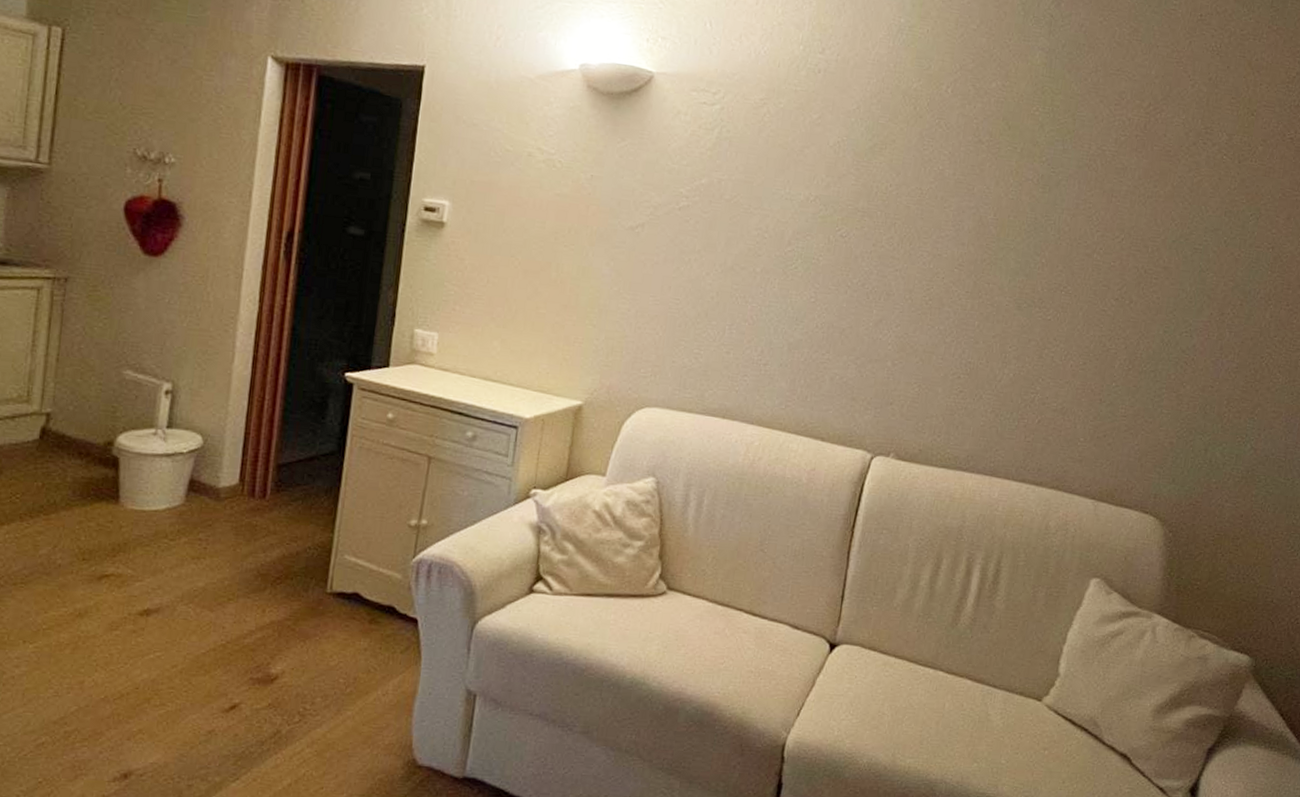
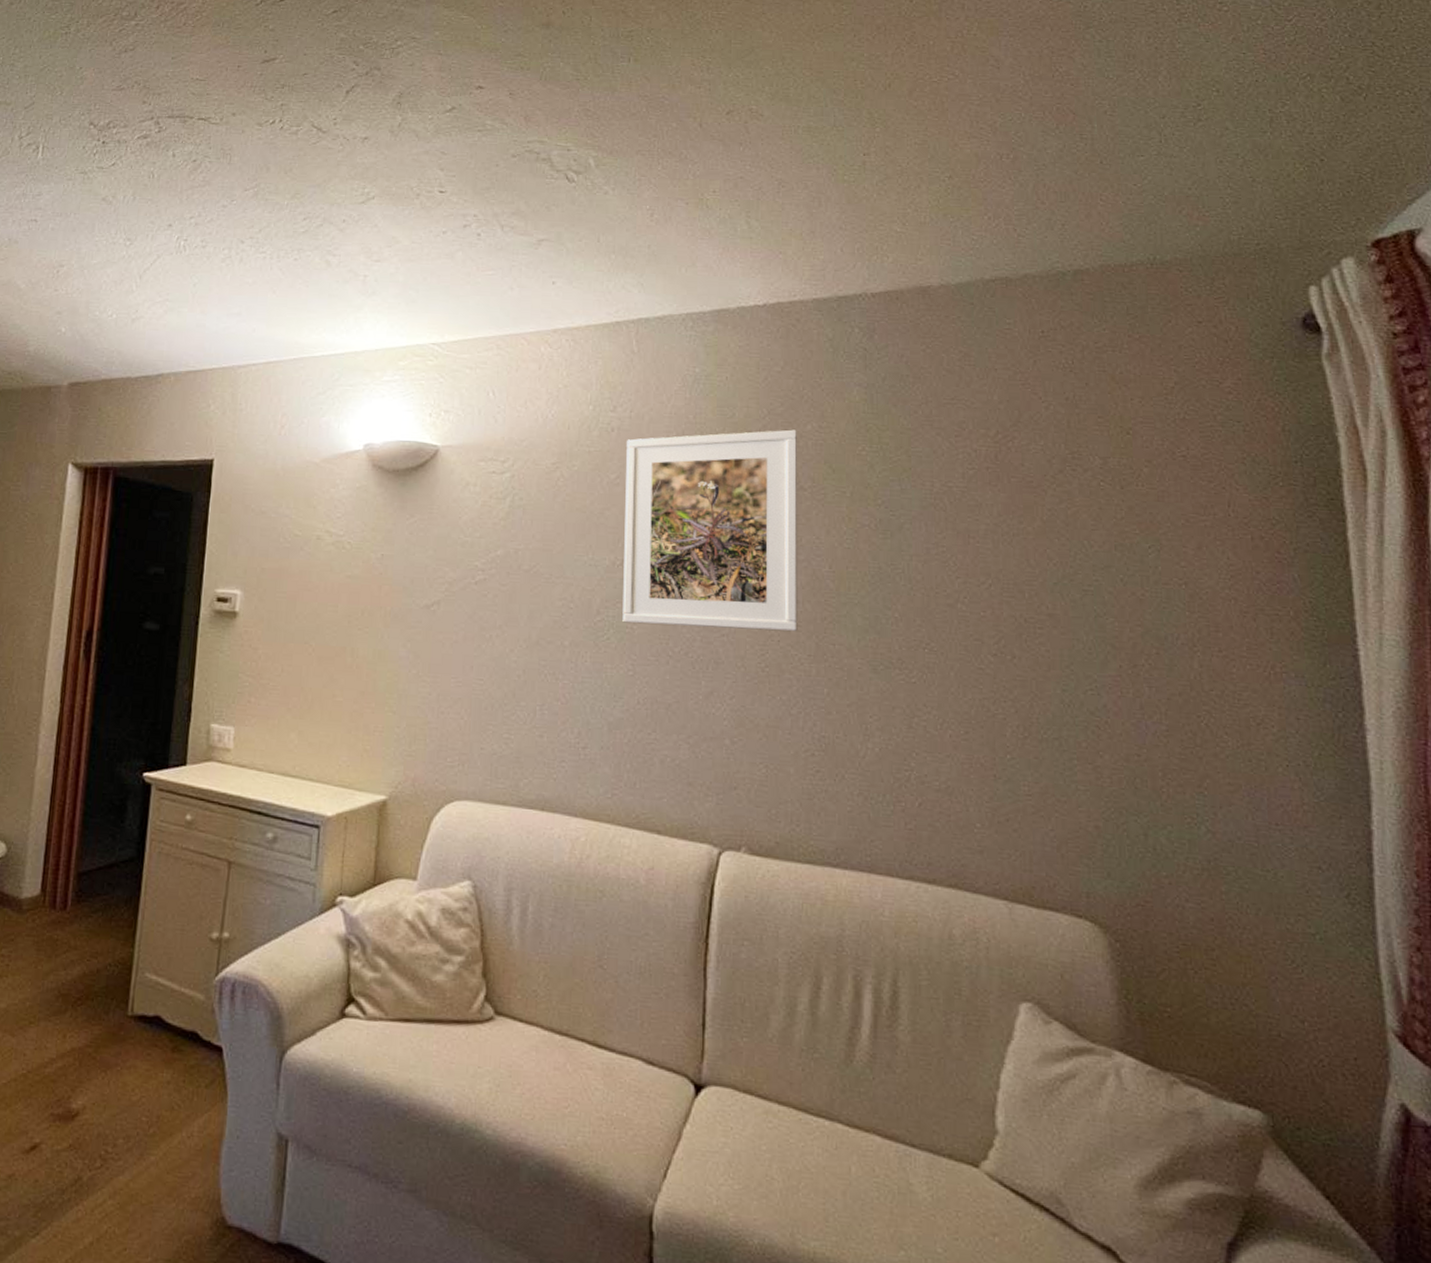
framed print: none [810,81,983,271] -> present [622,429,798,632]

